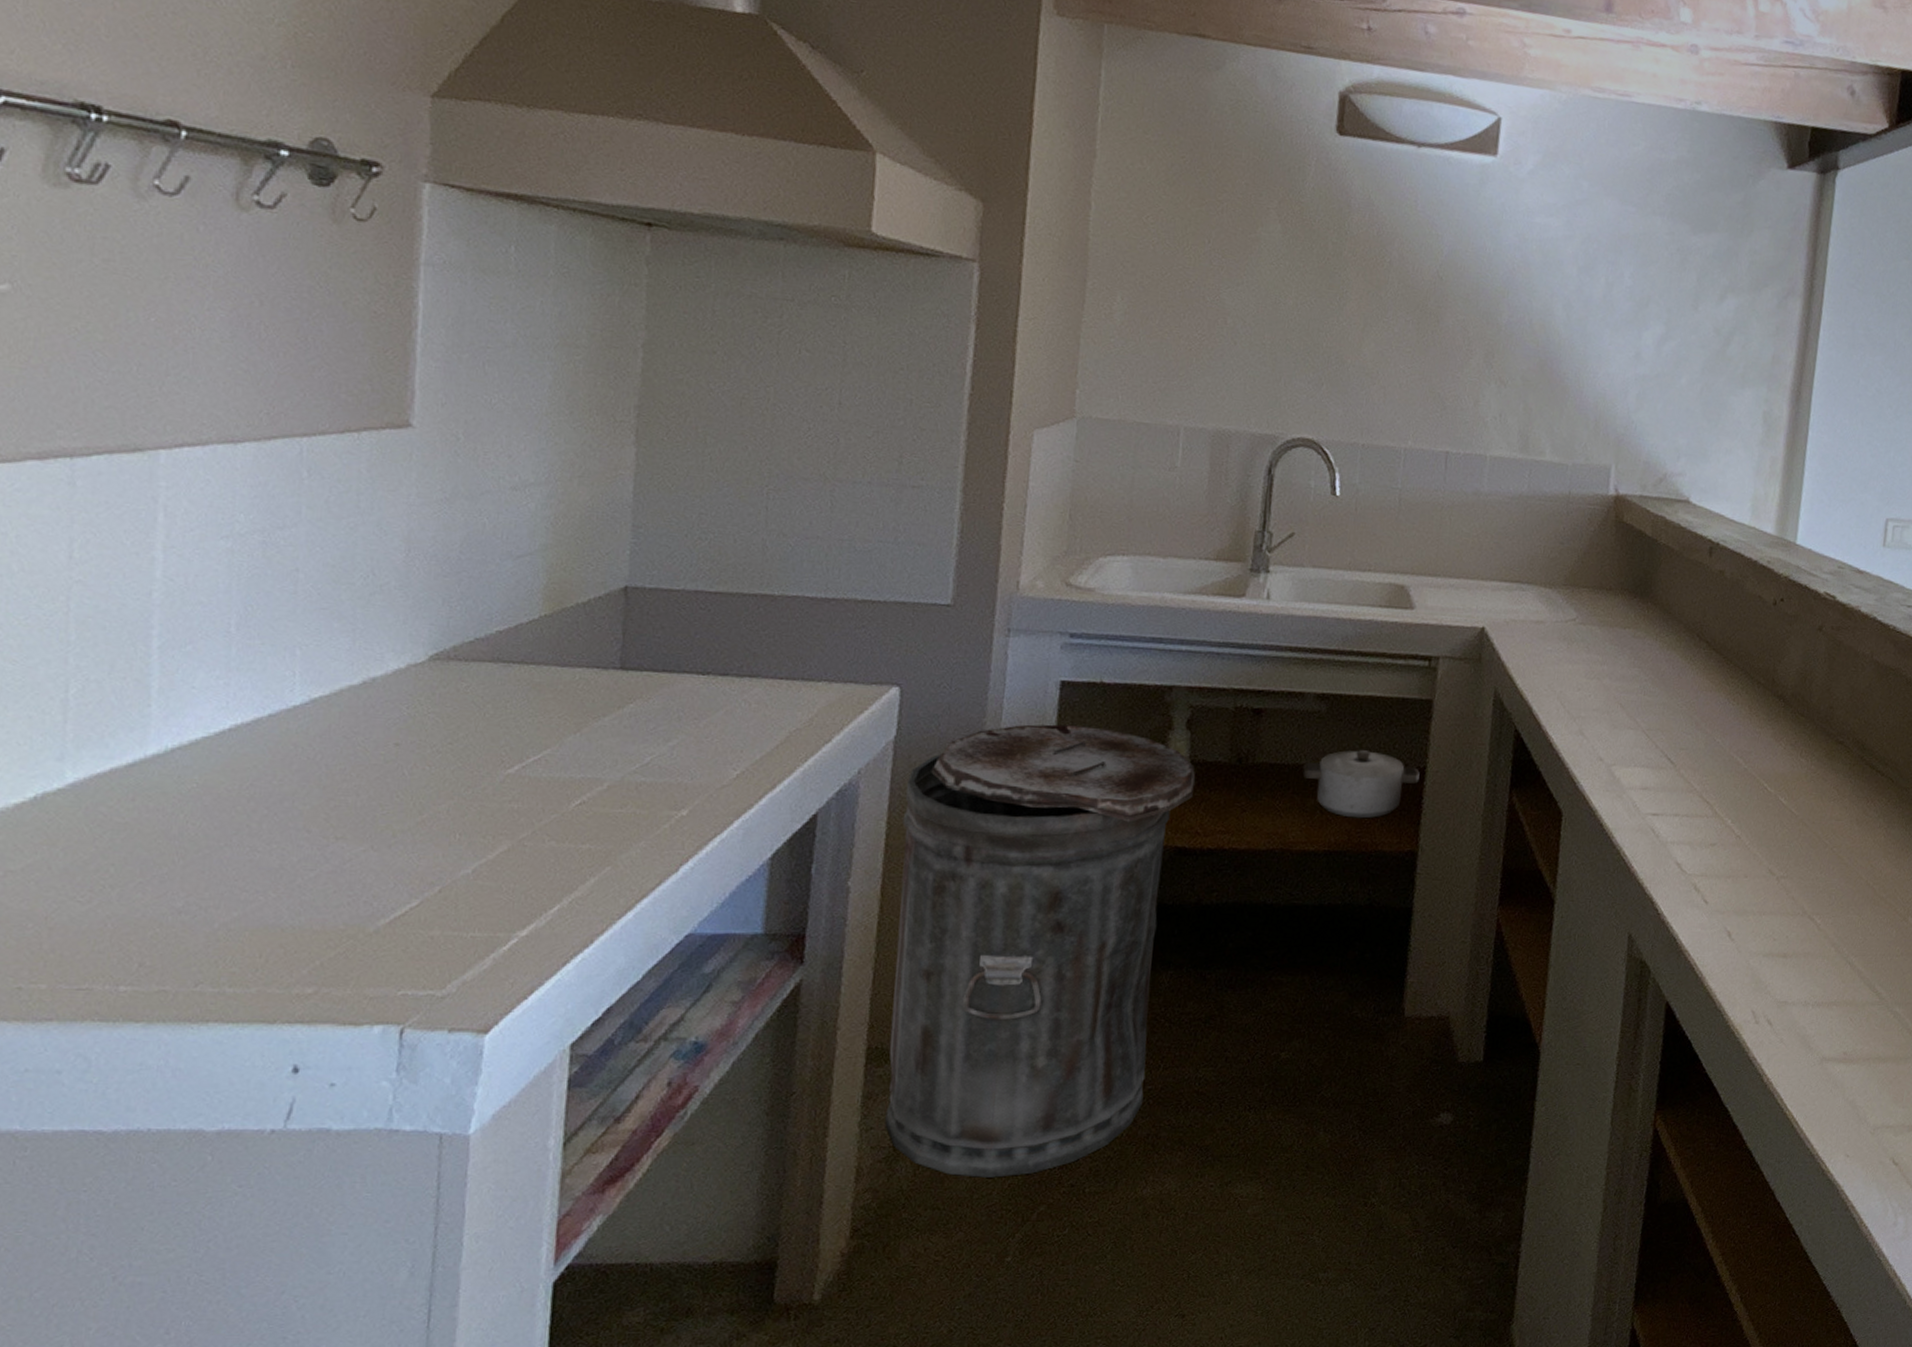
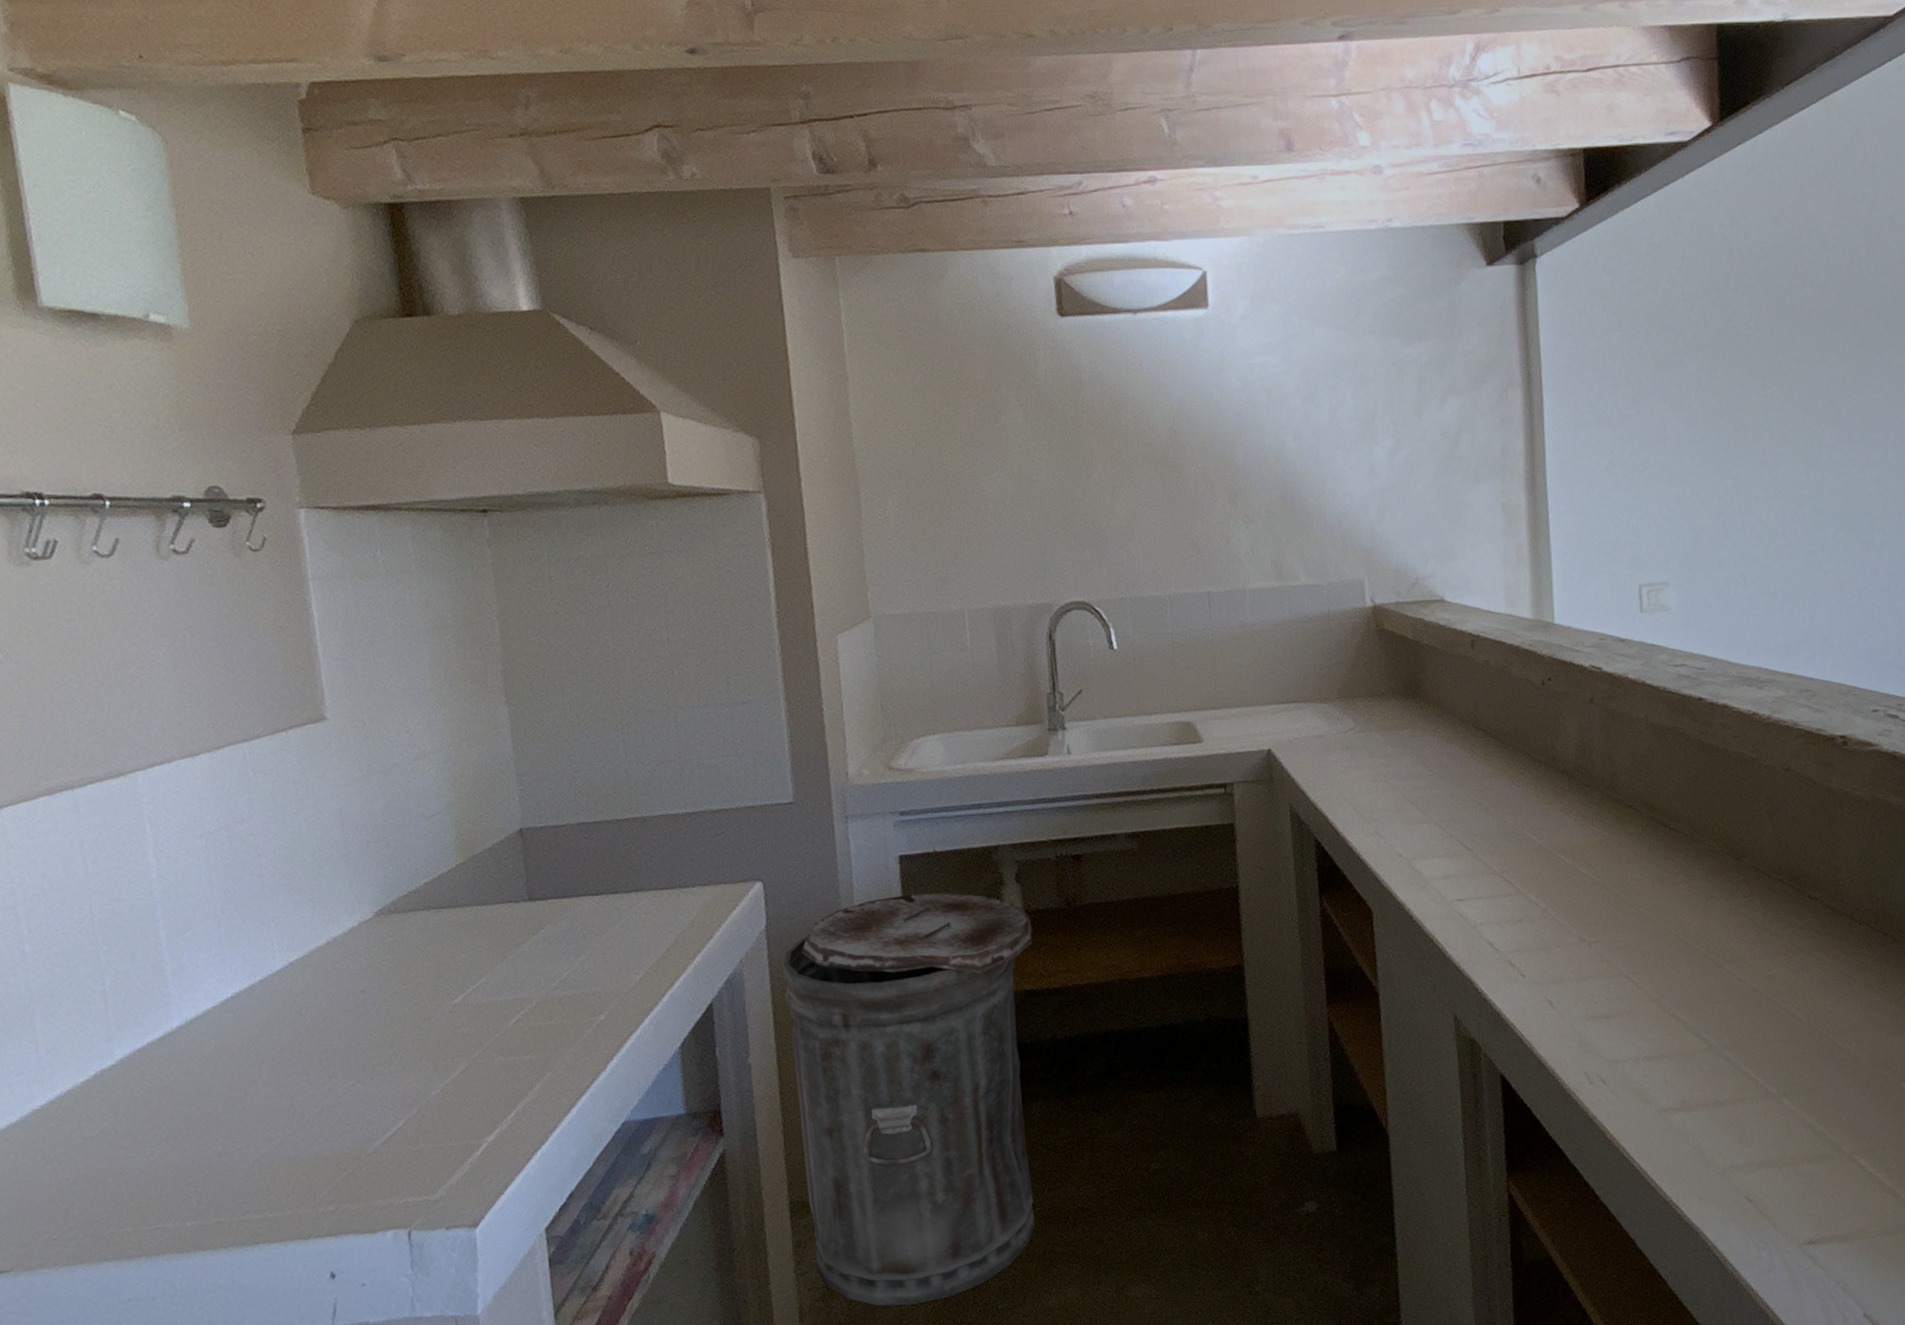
cooking pot: present [1302,749,1420,819] -> none [1126,878,1234,942]

